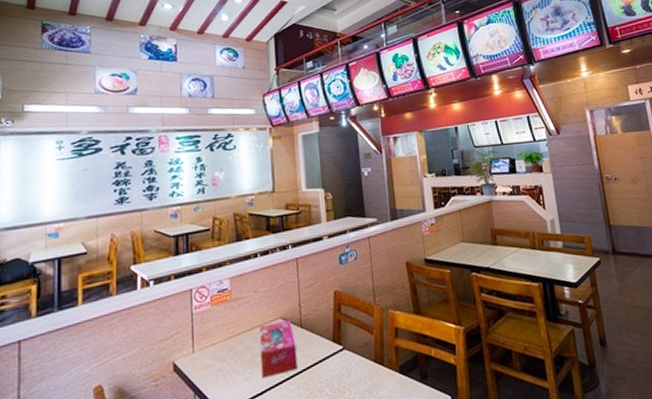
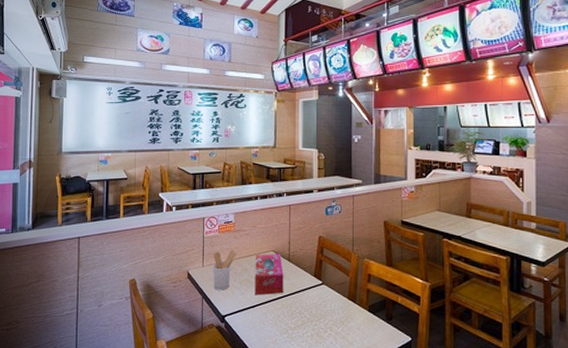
utensil holder: none [206,324,236,381] -> present [213,249,237,291]

